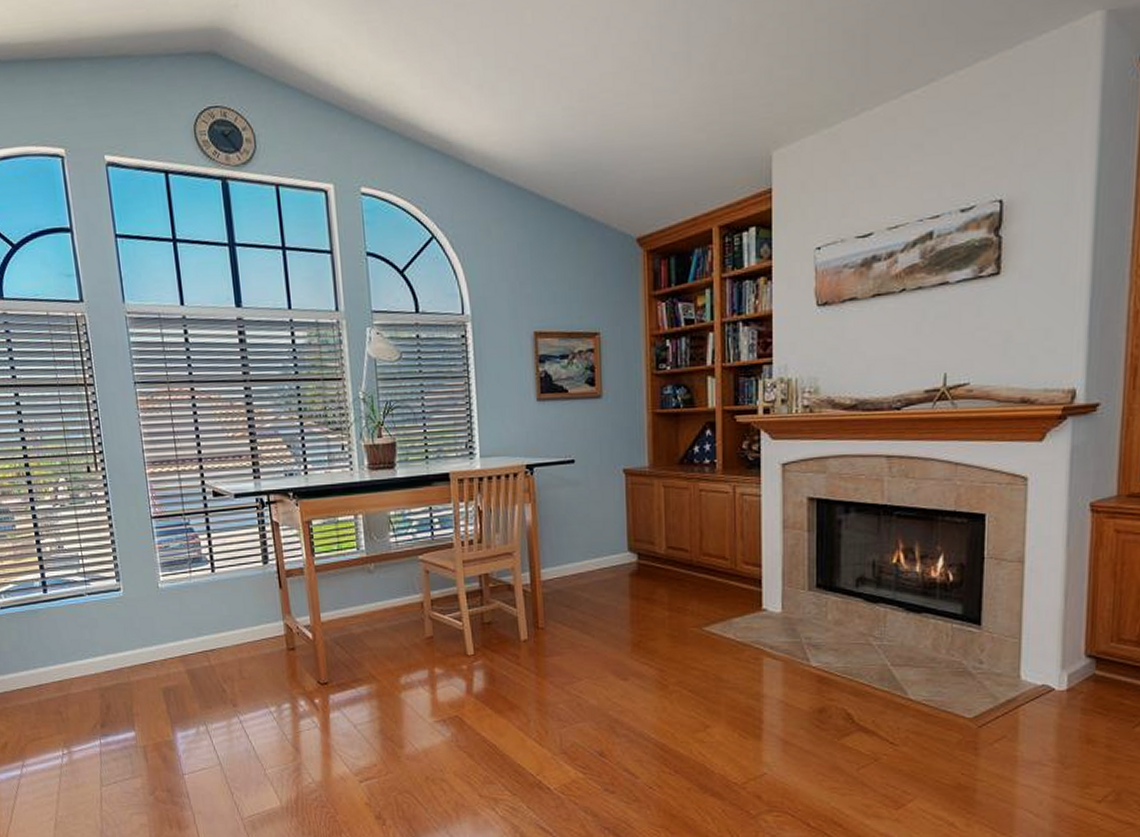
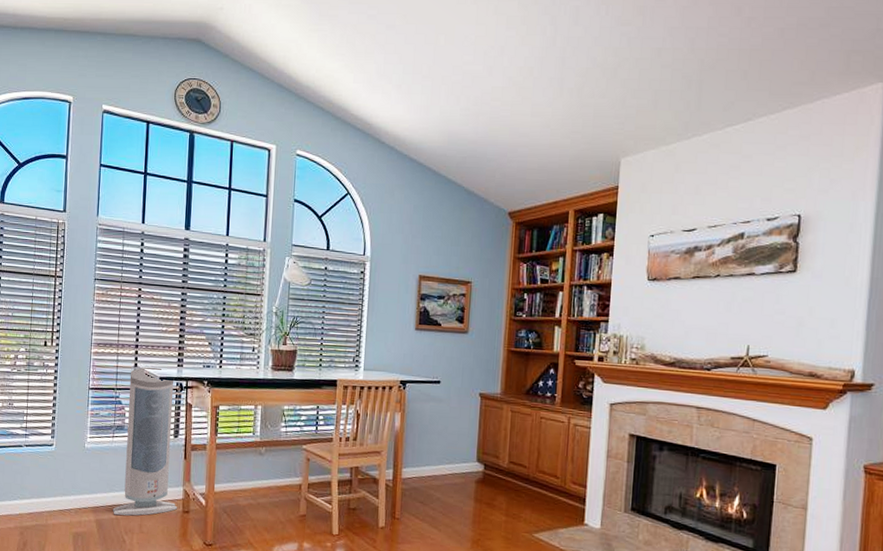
air purifier: none [197,483,281,663] -> present [112,367,178,516]

